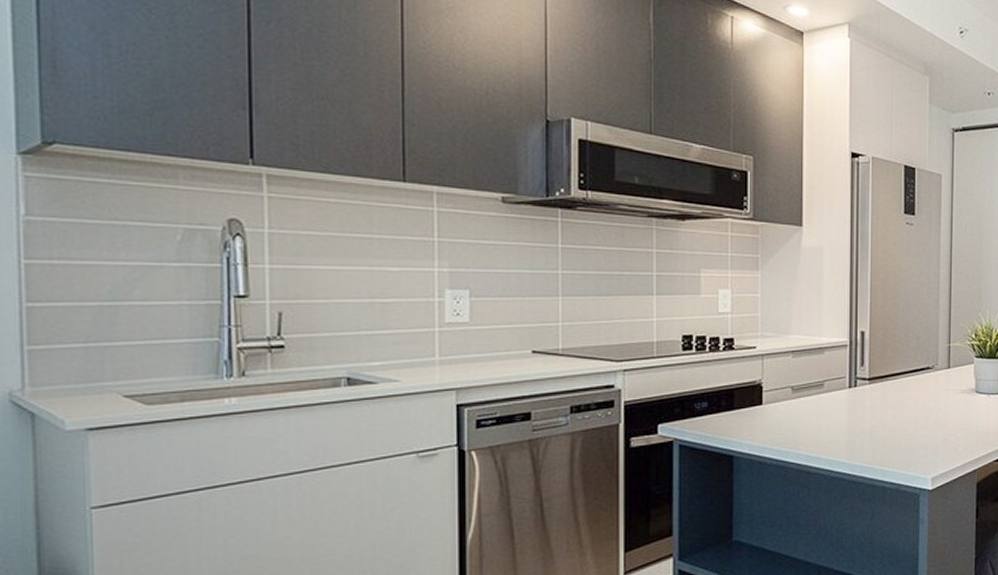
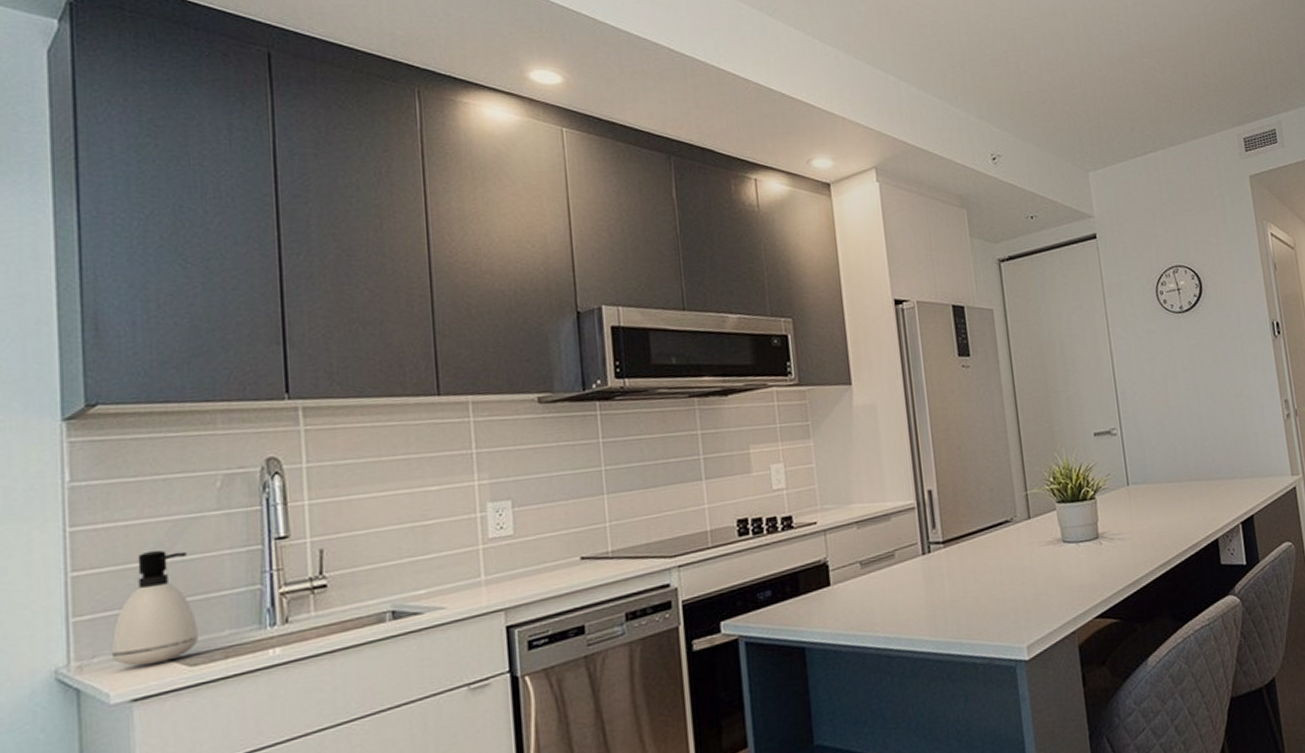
soap dispenser: none [66,292,155,399] -> present [111,550,198,666]

